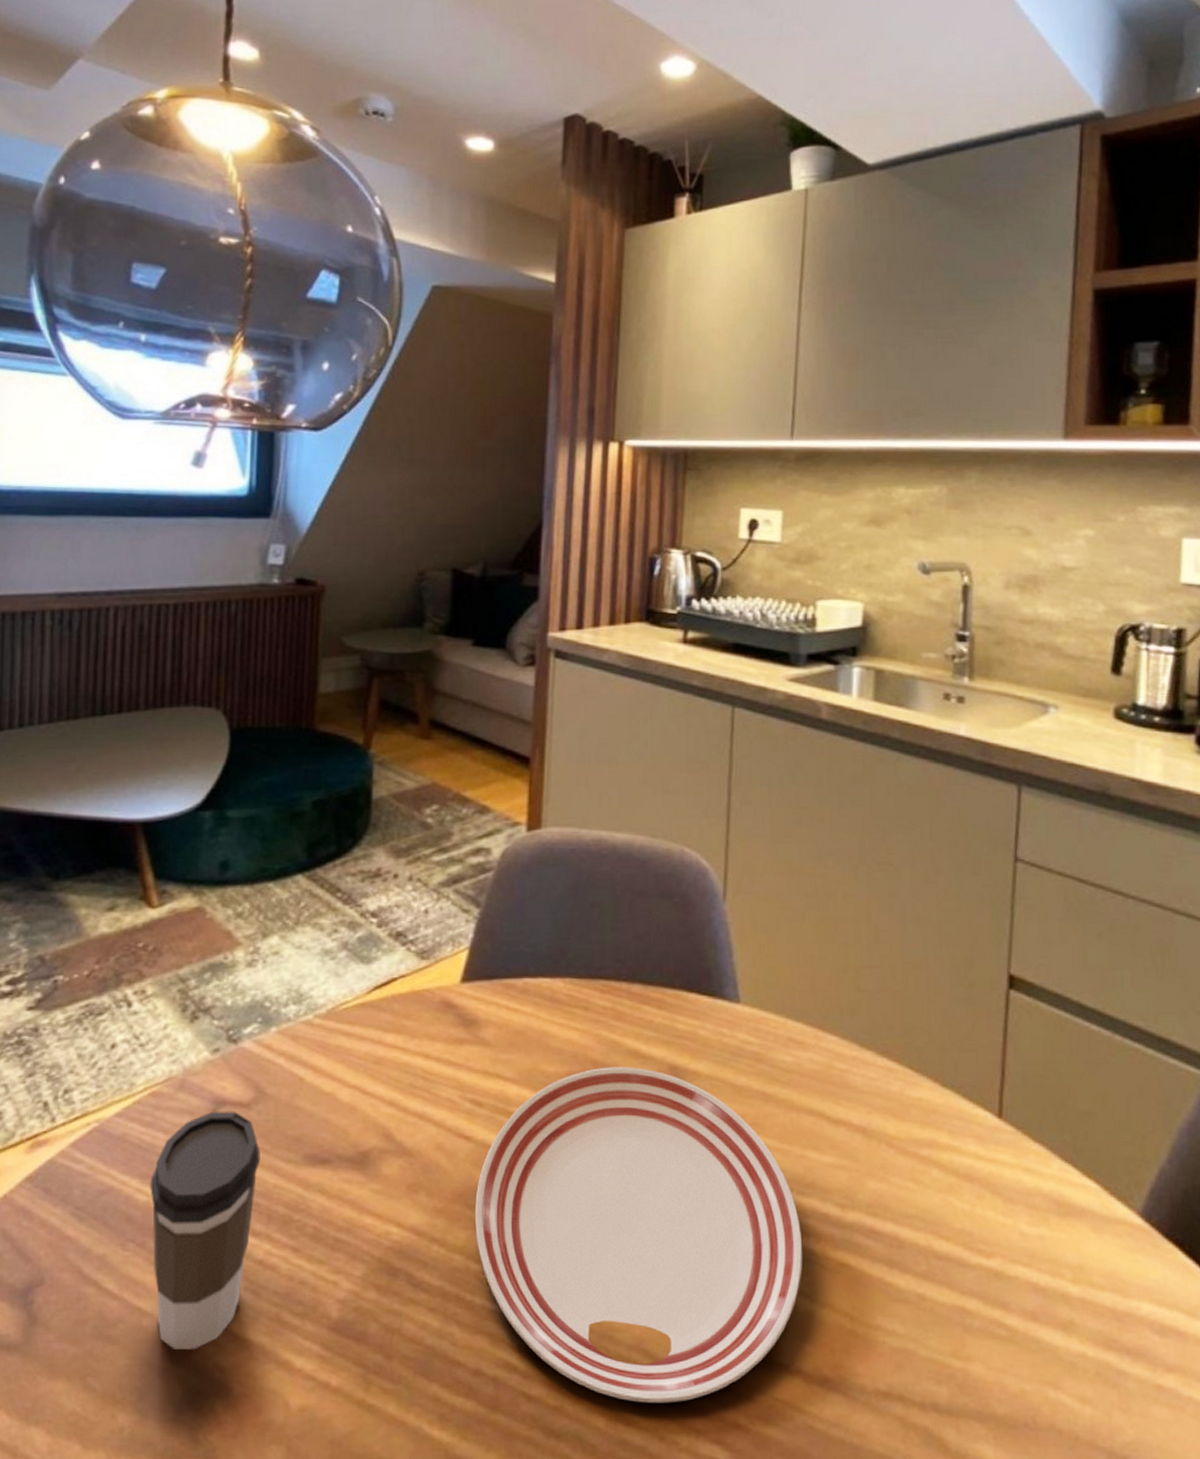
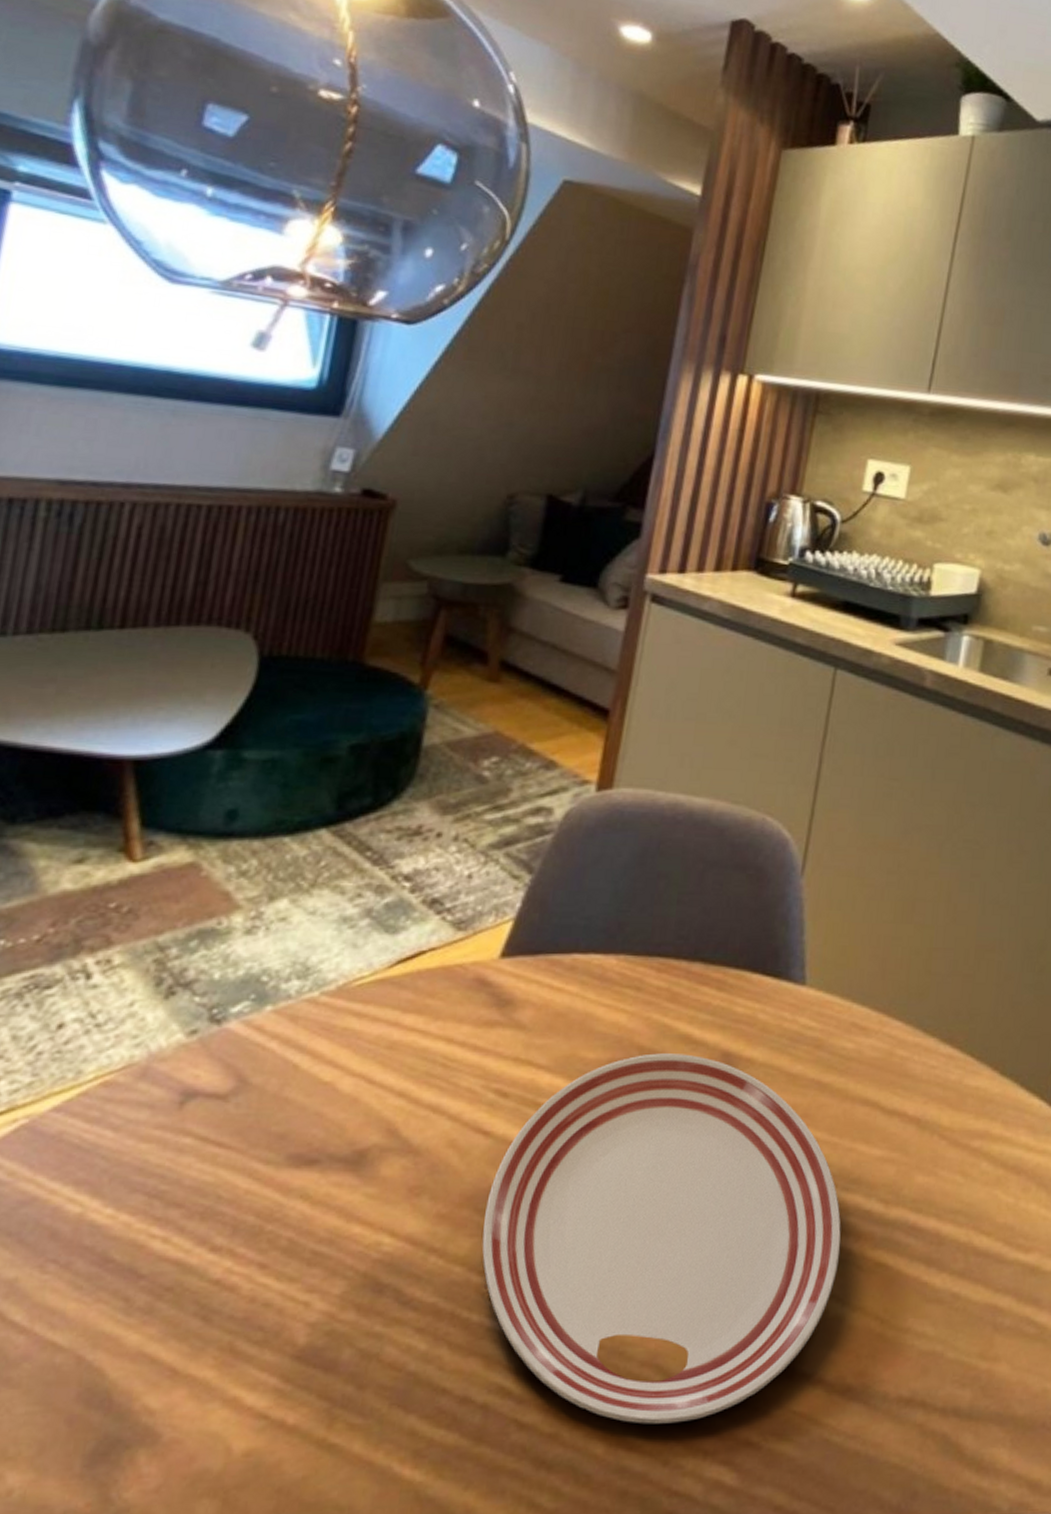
coffee cup: present [150,1111,261,1350] -> none [74,1104,234,1391]

